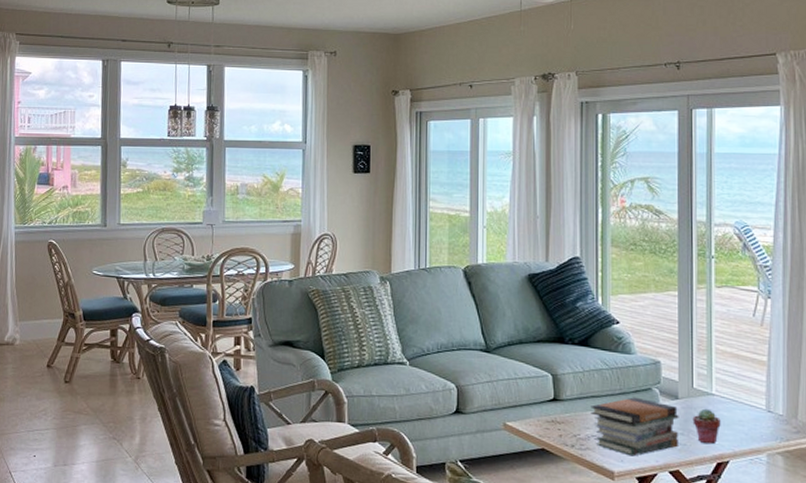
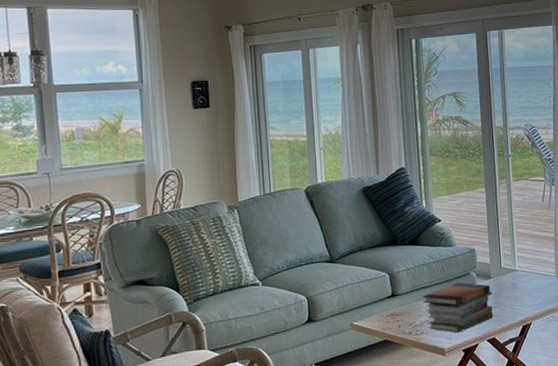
potted succulent: present [692,408,721,444] -> none [502,283,524,312]

